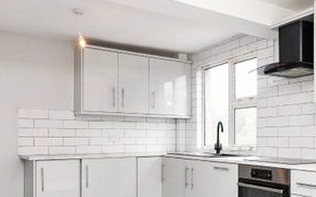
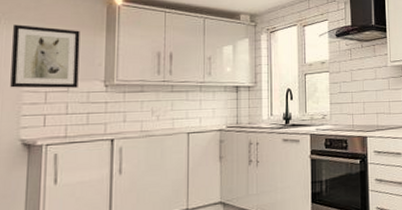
wall art: none [10,65,56,116] -> present [10,24,80,89]

